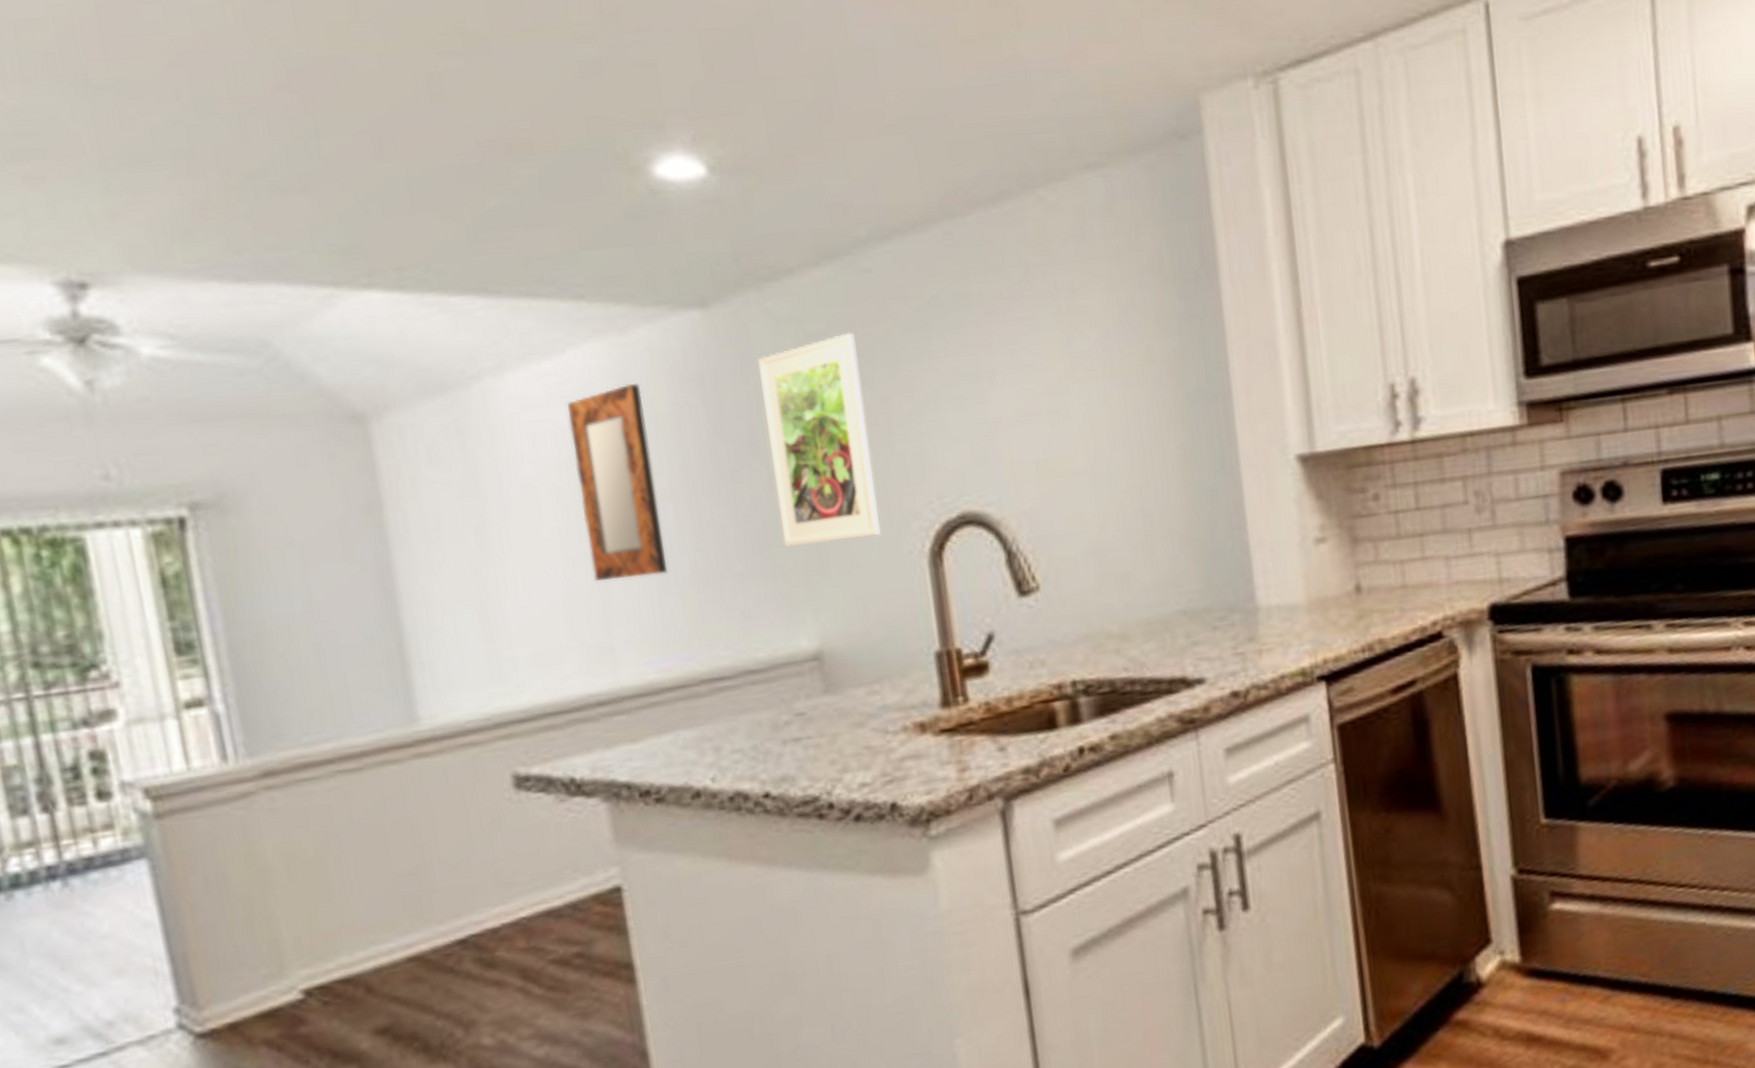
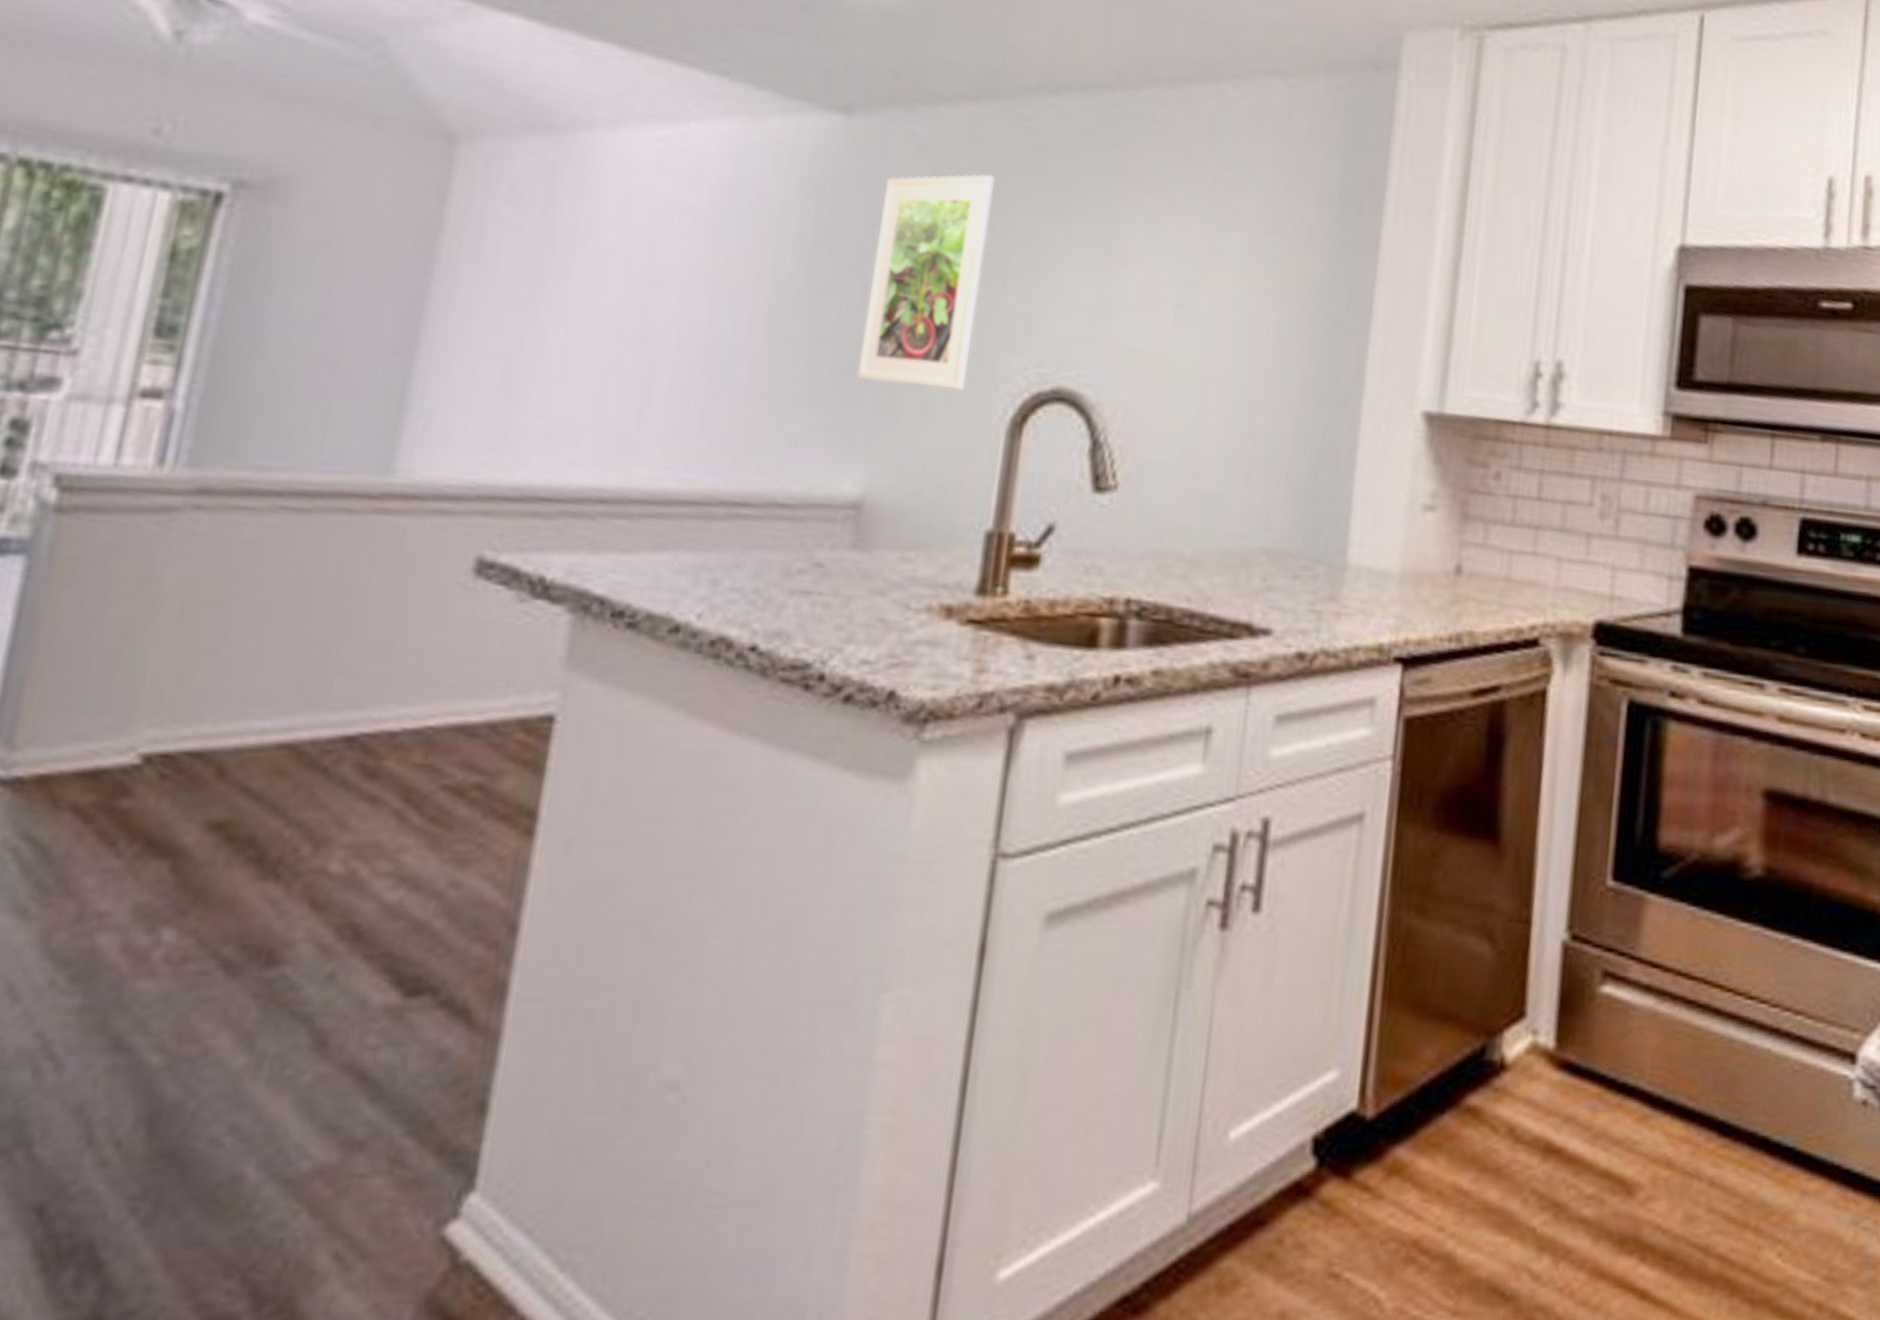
home mirror: present [567,383,668,582] -> none [641,170,757,376]

